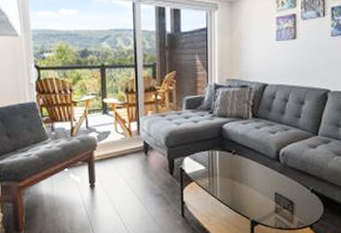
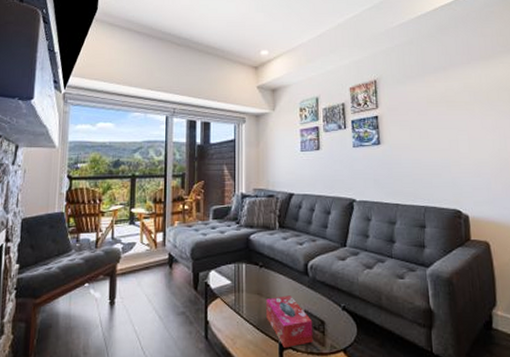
tissue box: none [239,179,282,225] -> present [266,295,313,349]

